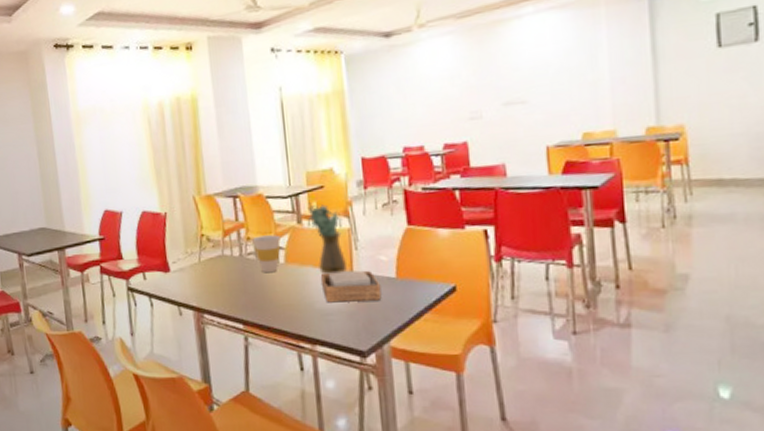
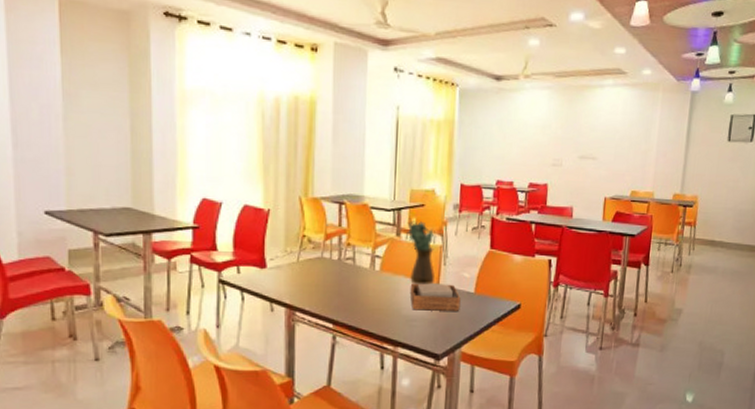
cup: present [252,235,281,273] -> none [352,243,379,279]

